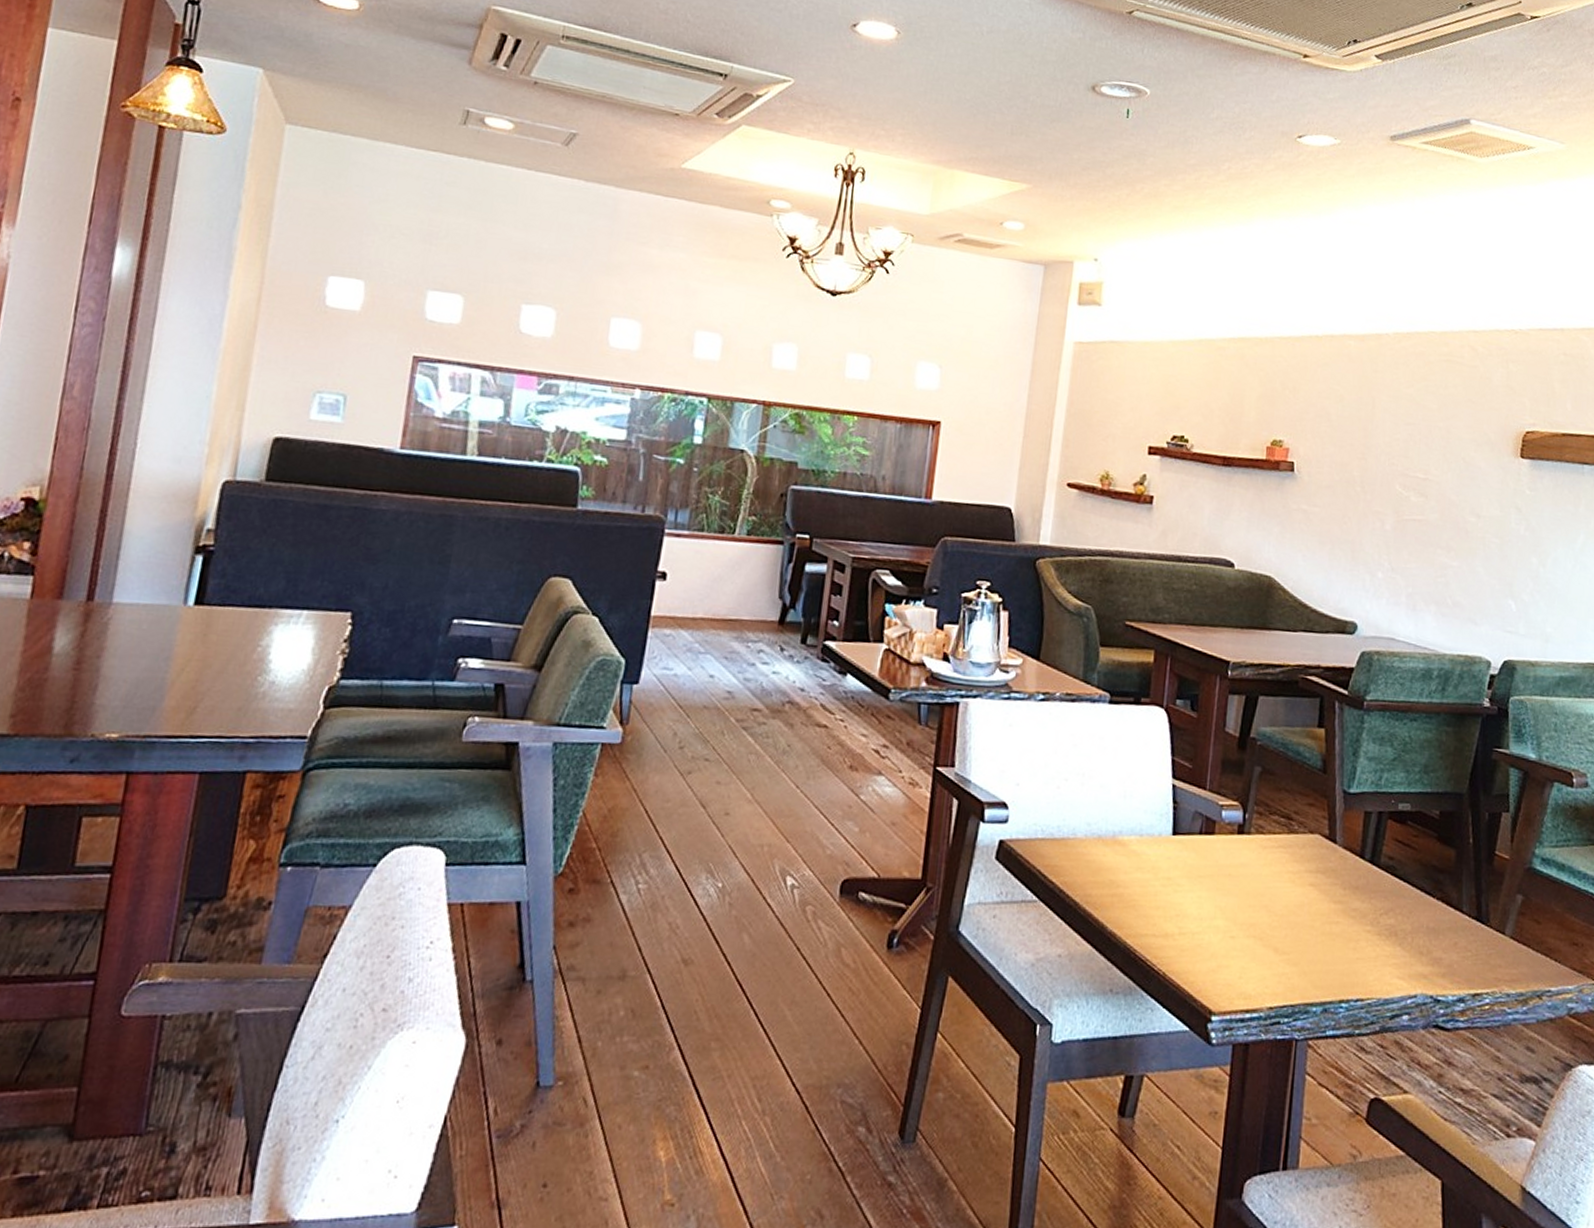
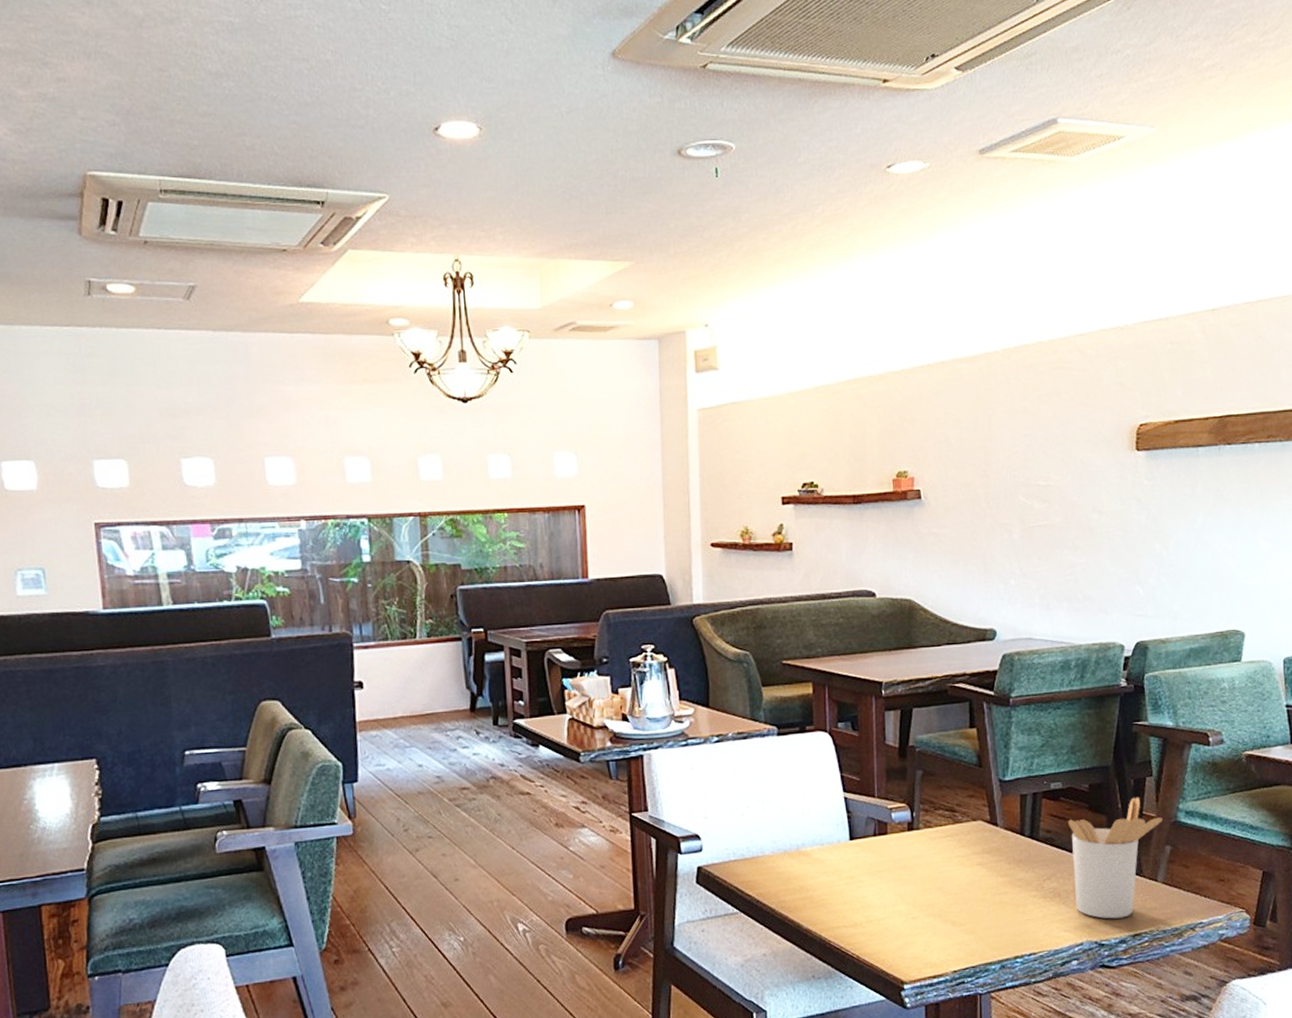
utensil holder: none [1413,833,1516,972] -> present [1068,797,1162,919]

